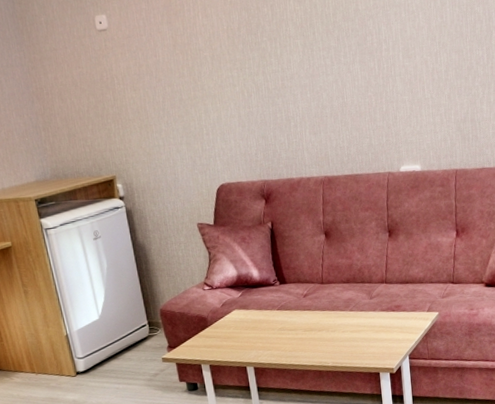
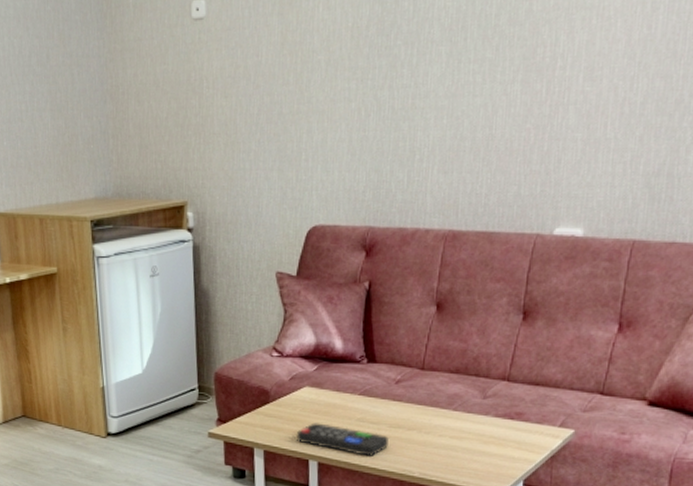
remote control: none [234,336,306,356] -> present [297,423,390,456]

